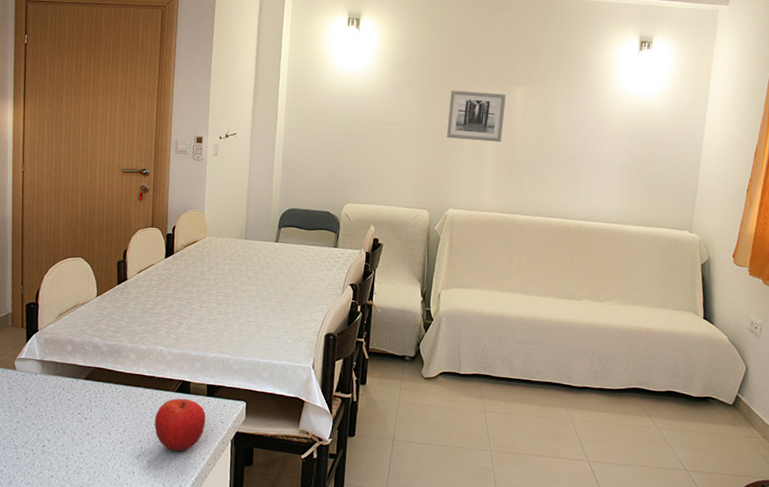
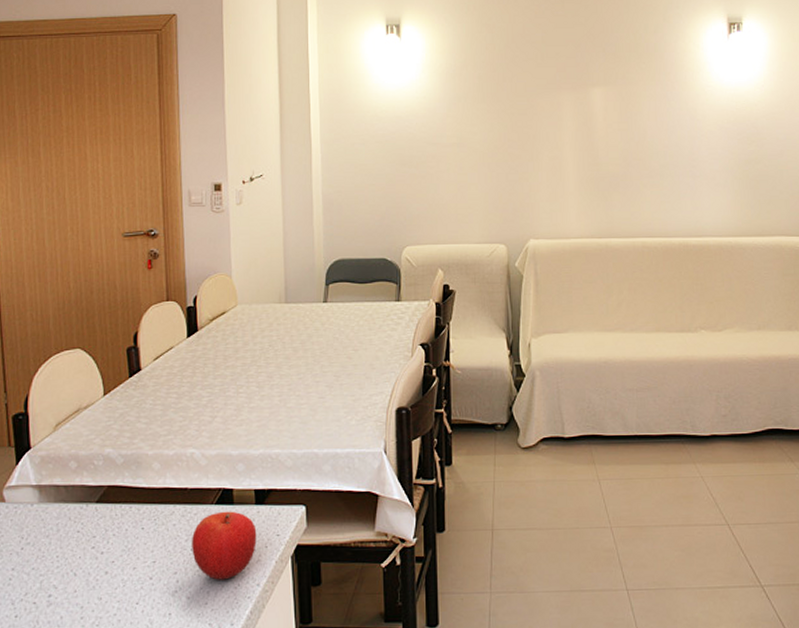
wall art: present [447,90,506,143] -> none [517,98,583,156]

